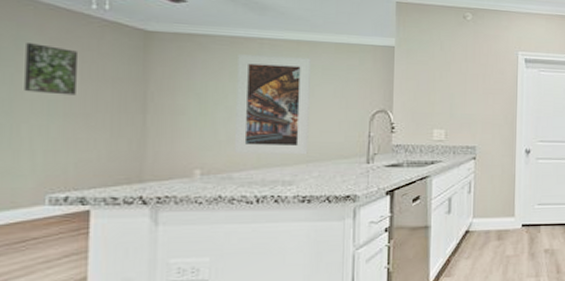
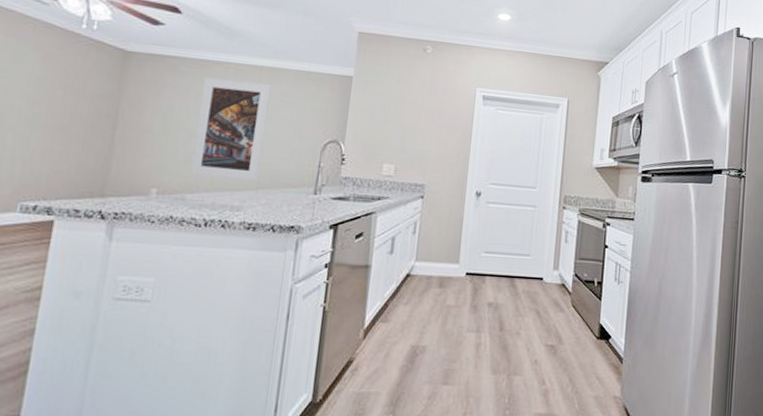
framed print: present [24,43,77,95] -> none [15,58,64,109]

